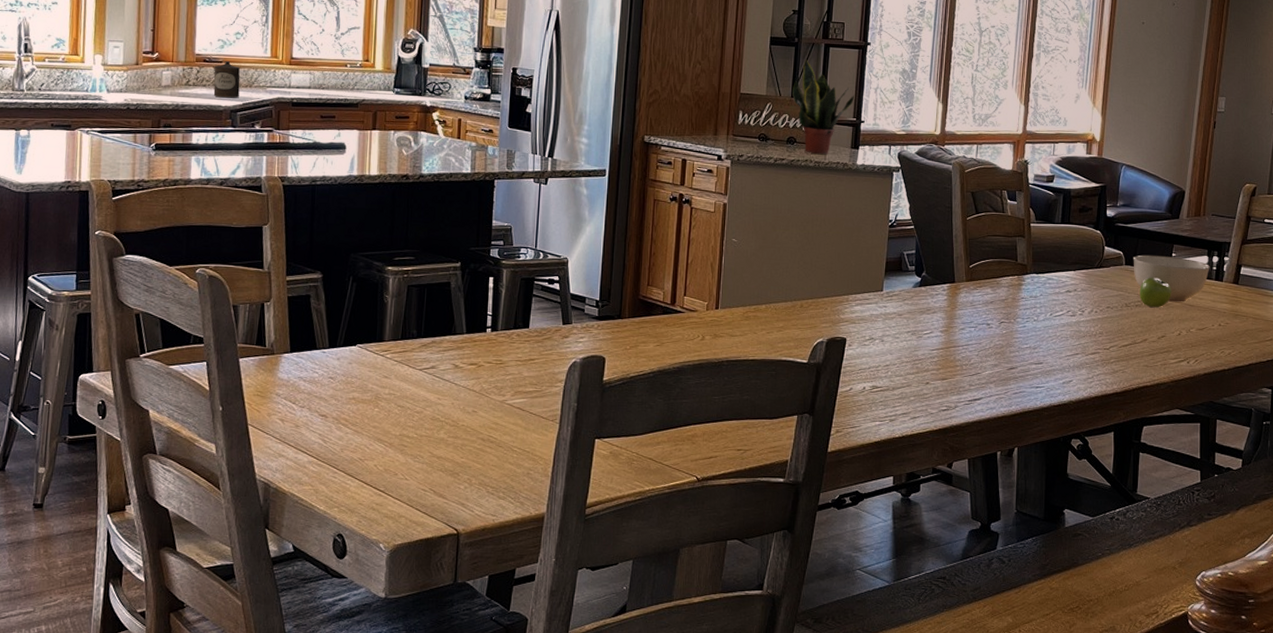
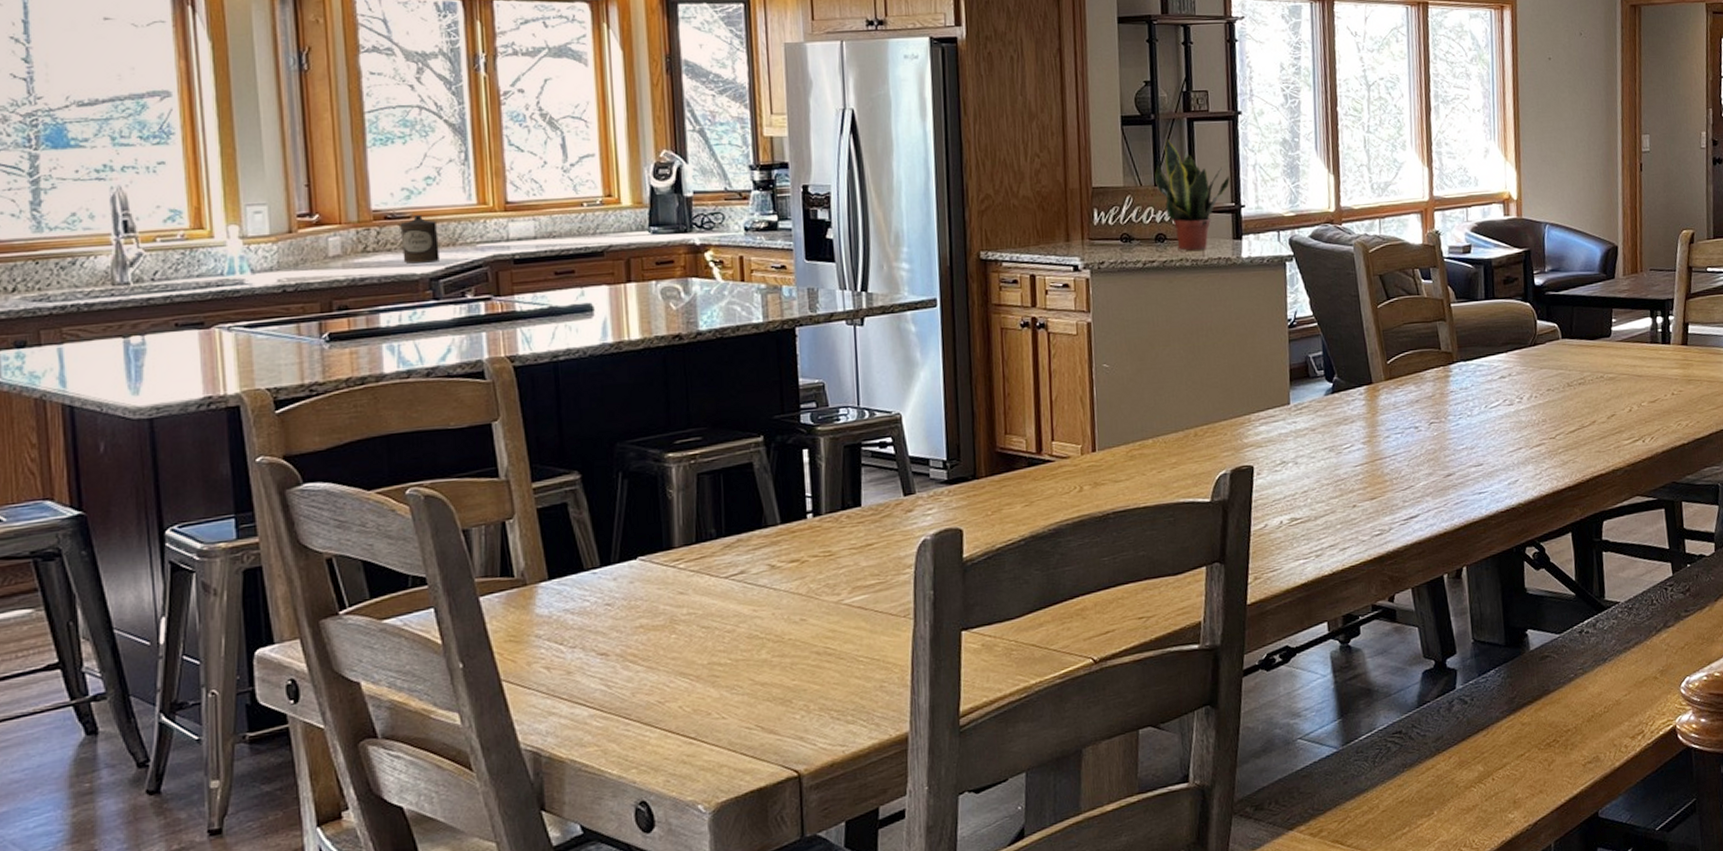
bowl: present [1133,254,1210,302] -> none [1569,322,1655,375]
fruit: present [1139,276,1173,307] -> none [1581,348,1617,383]

